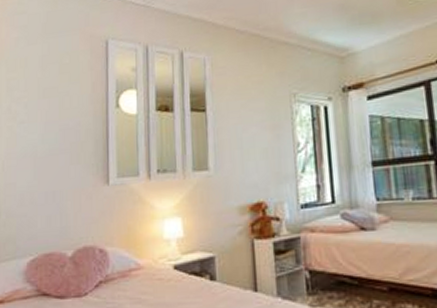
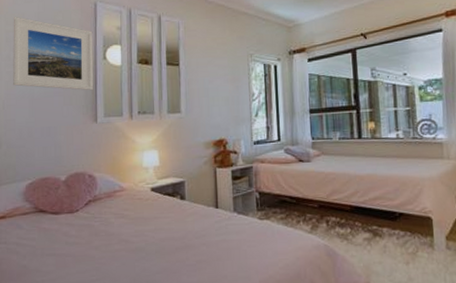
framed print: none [14,62,105,146] -> present [13,17,94,91]

